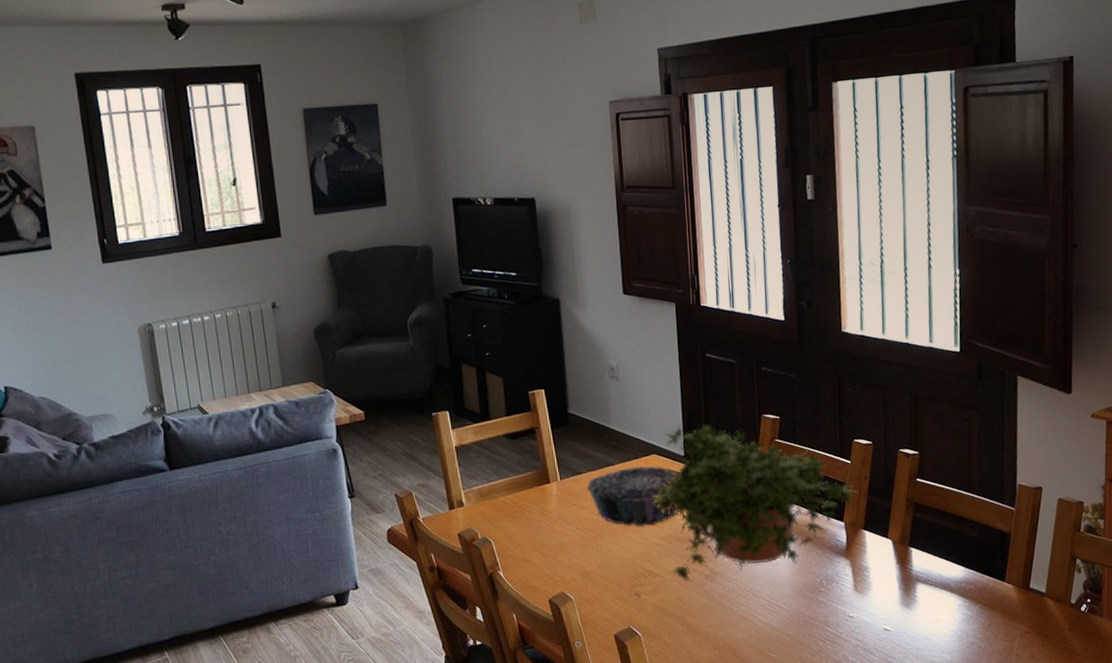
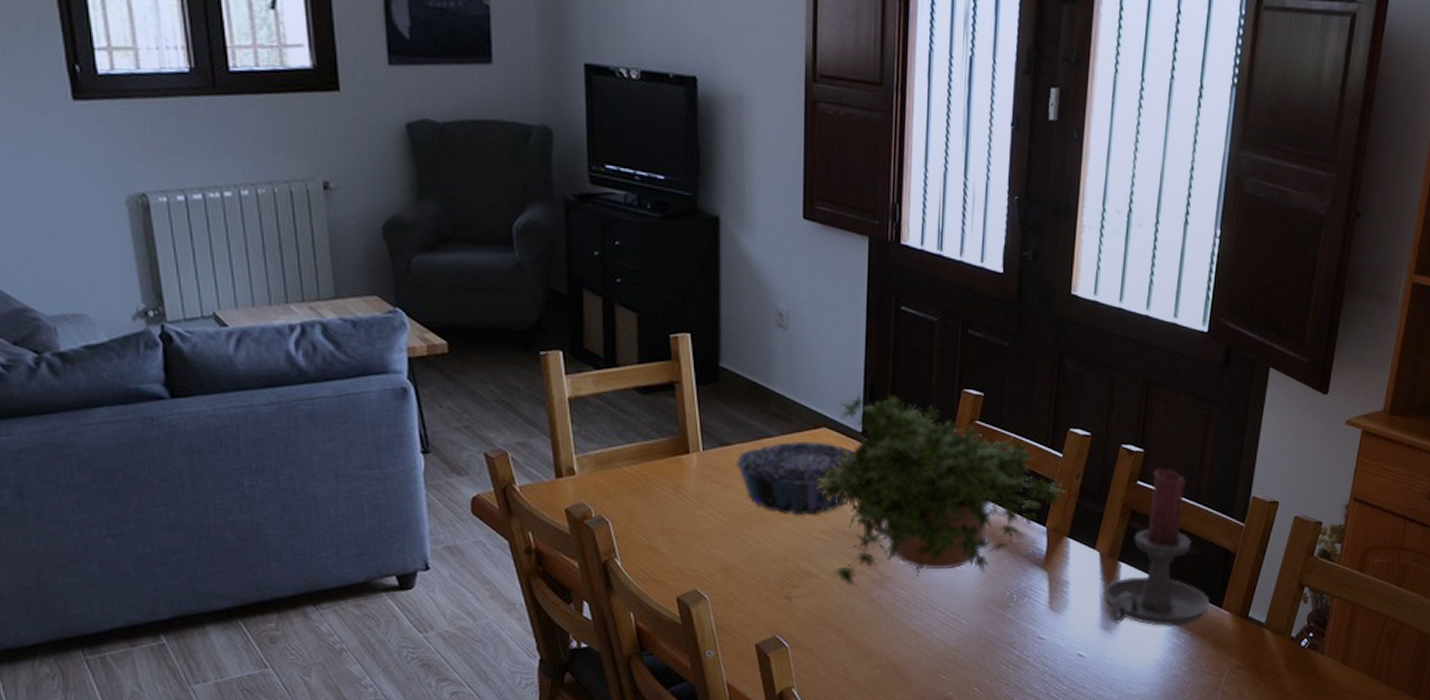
candle holder: none [900,466,994,601] -> present [1104,468,1210,626]

